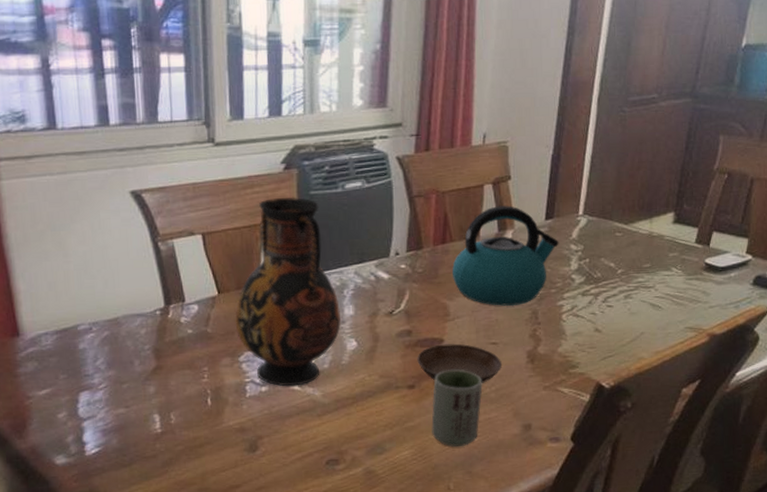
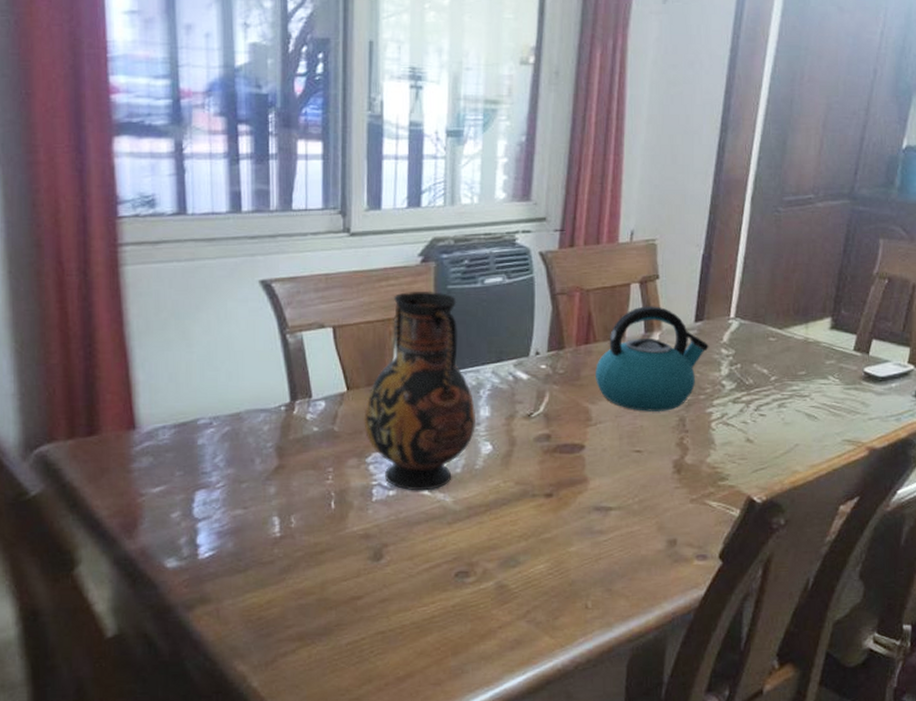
saucer: present [417,343,502,383] -> none [556,450,646,494]
cup: present [431,369,482,447] -> none [569,478,625,561]

